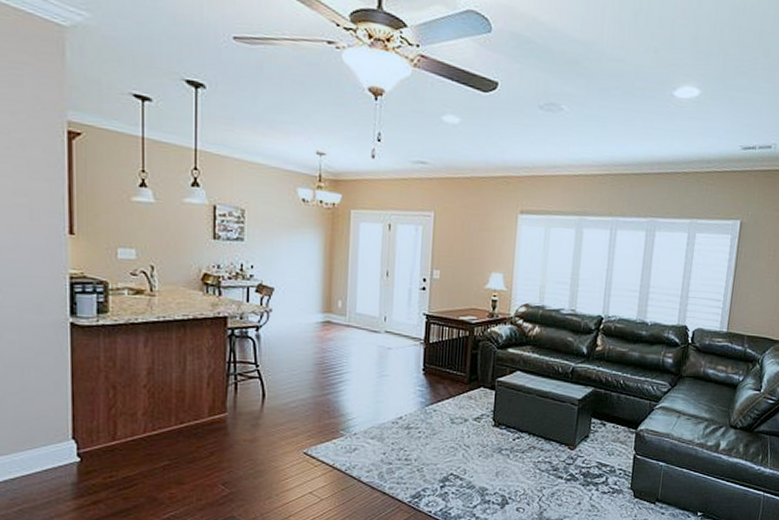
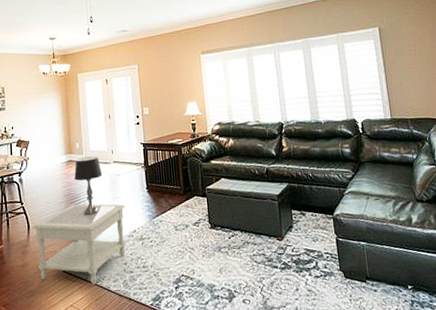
side table: none [268,375,393,472] -> present [32,203,126,285]
table lamp: none [331,319,369,393] -> present [74,156,103,216]

